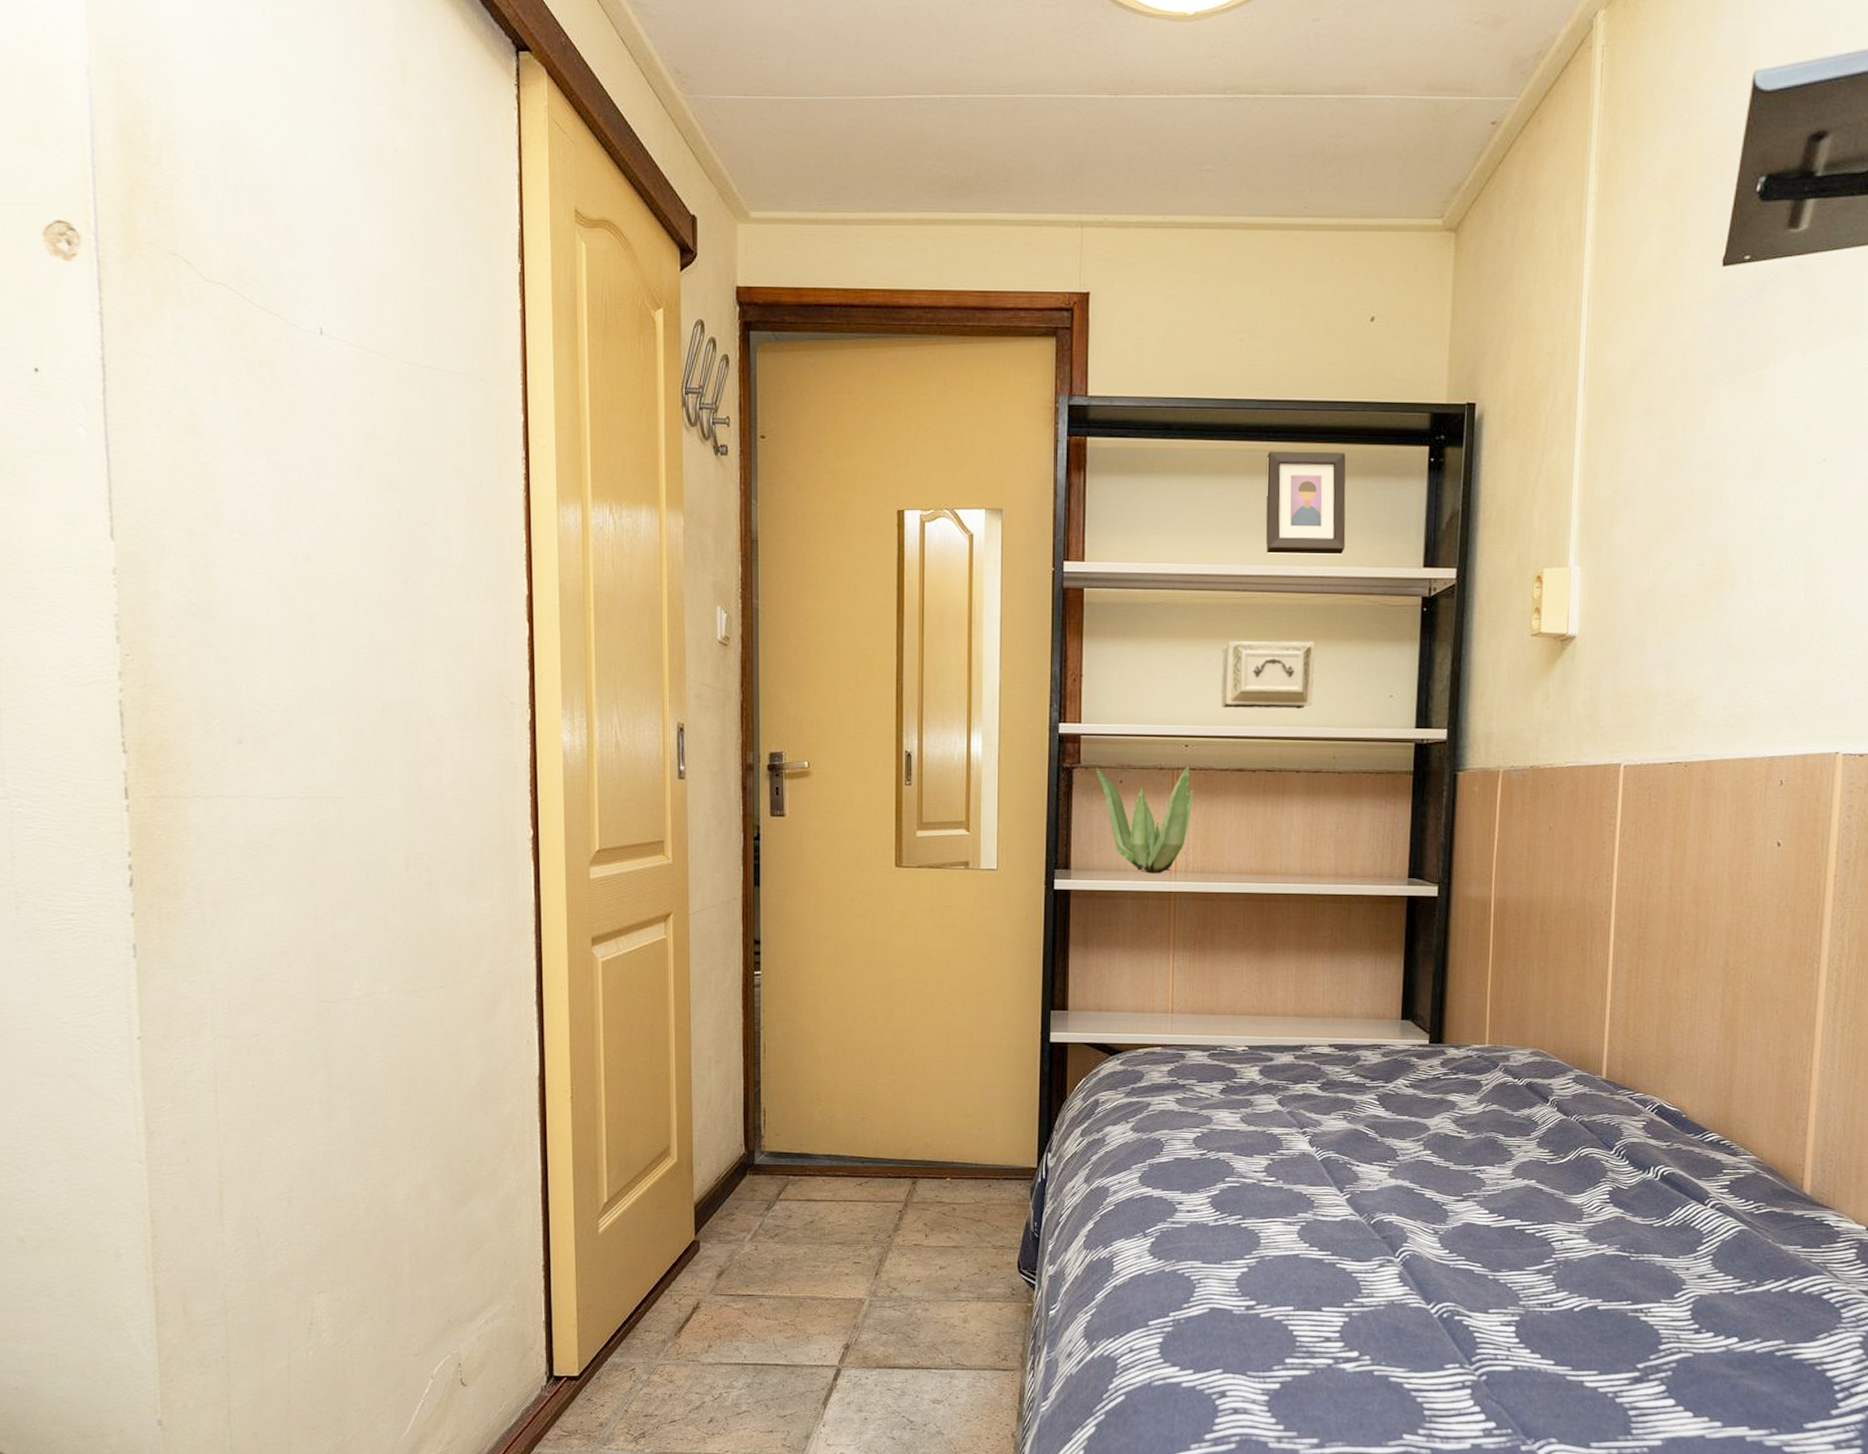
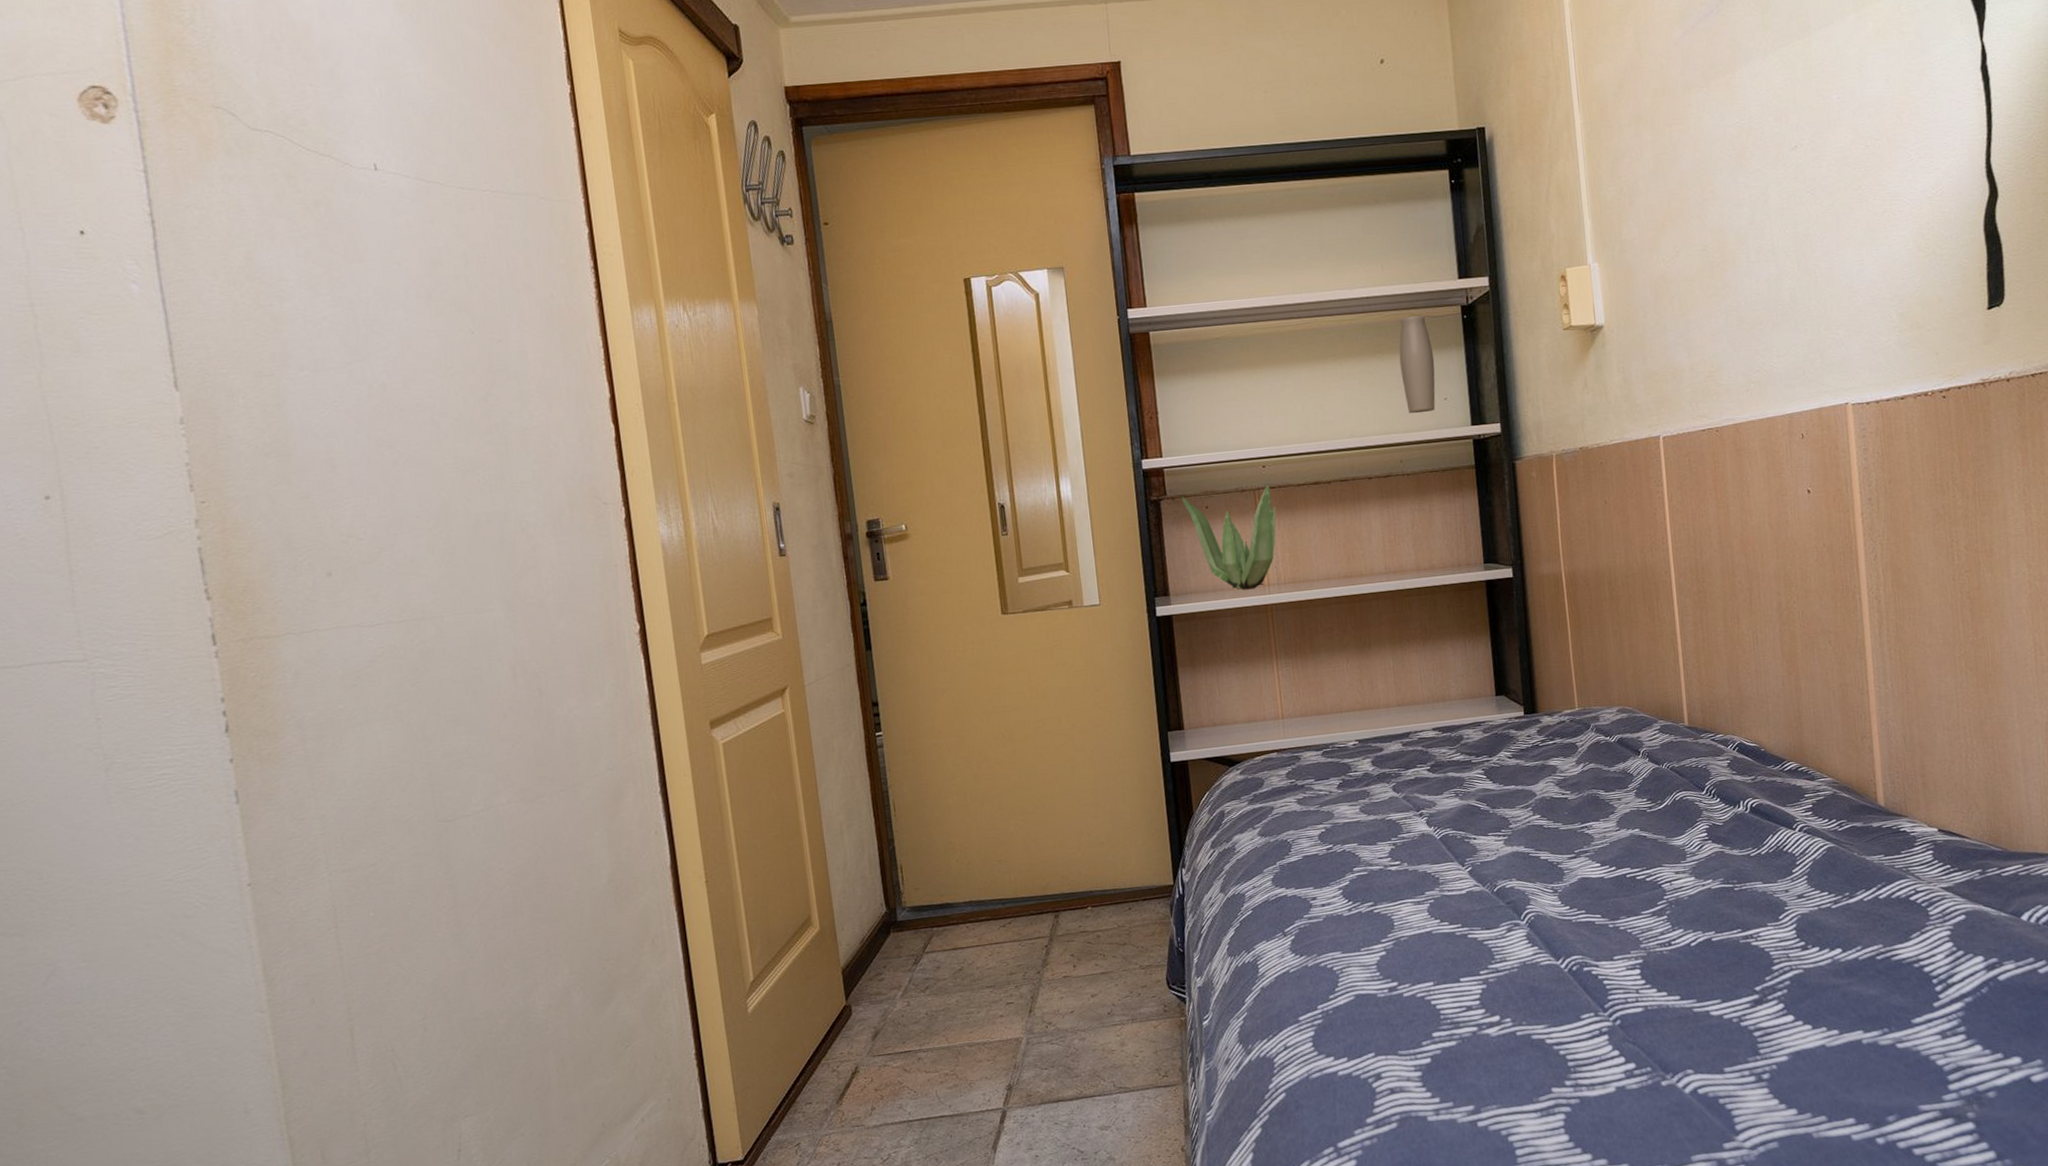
decorative box: present [1221,640,1315,709] -> none [1285,357,1375,427]
picture frame: present [1266,451,1346,555] -> none [1302,182,1386,282]
vase: none [1346,602,1385,709] -> present [1399,315,1436,414]

